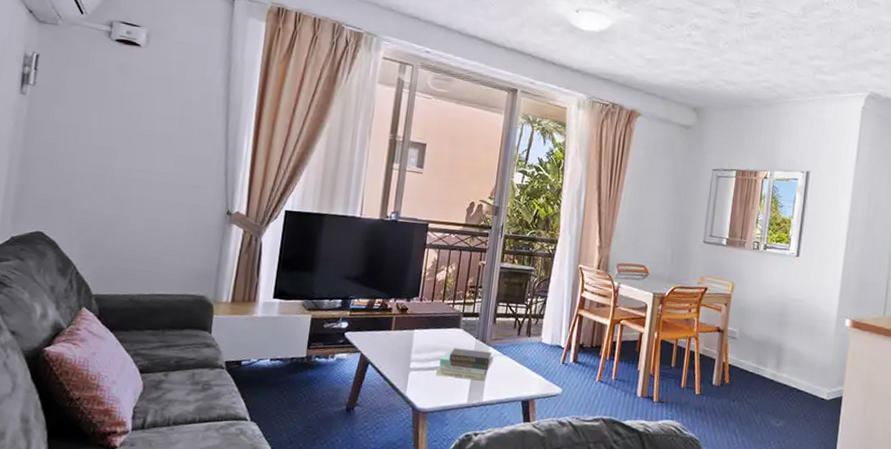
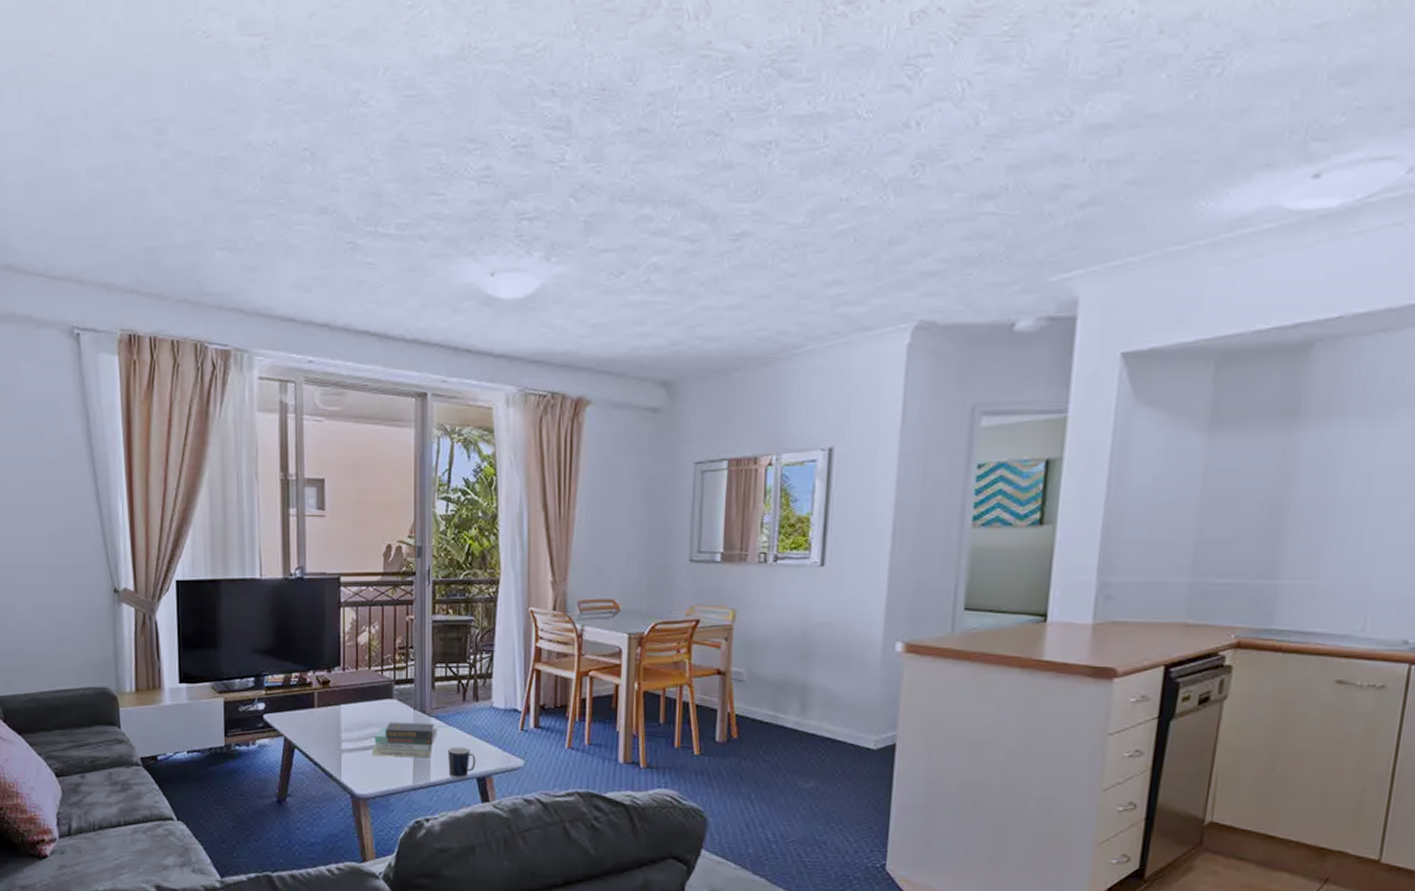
mug: none [498,373,523,401] -> present [448,747,476,780]

